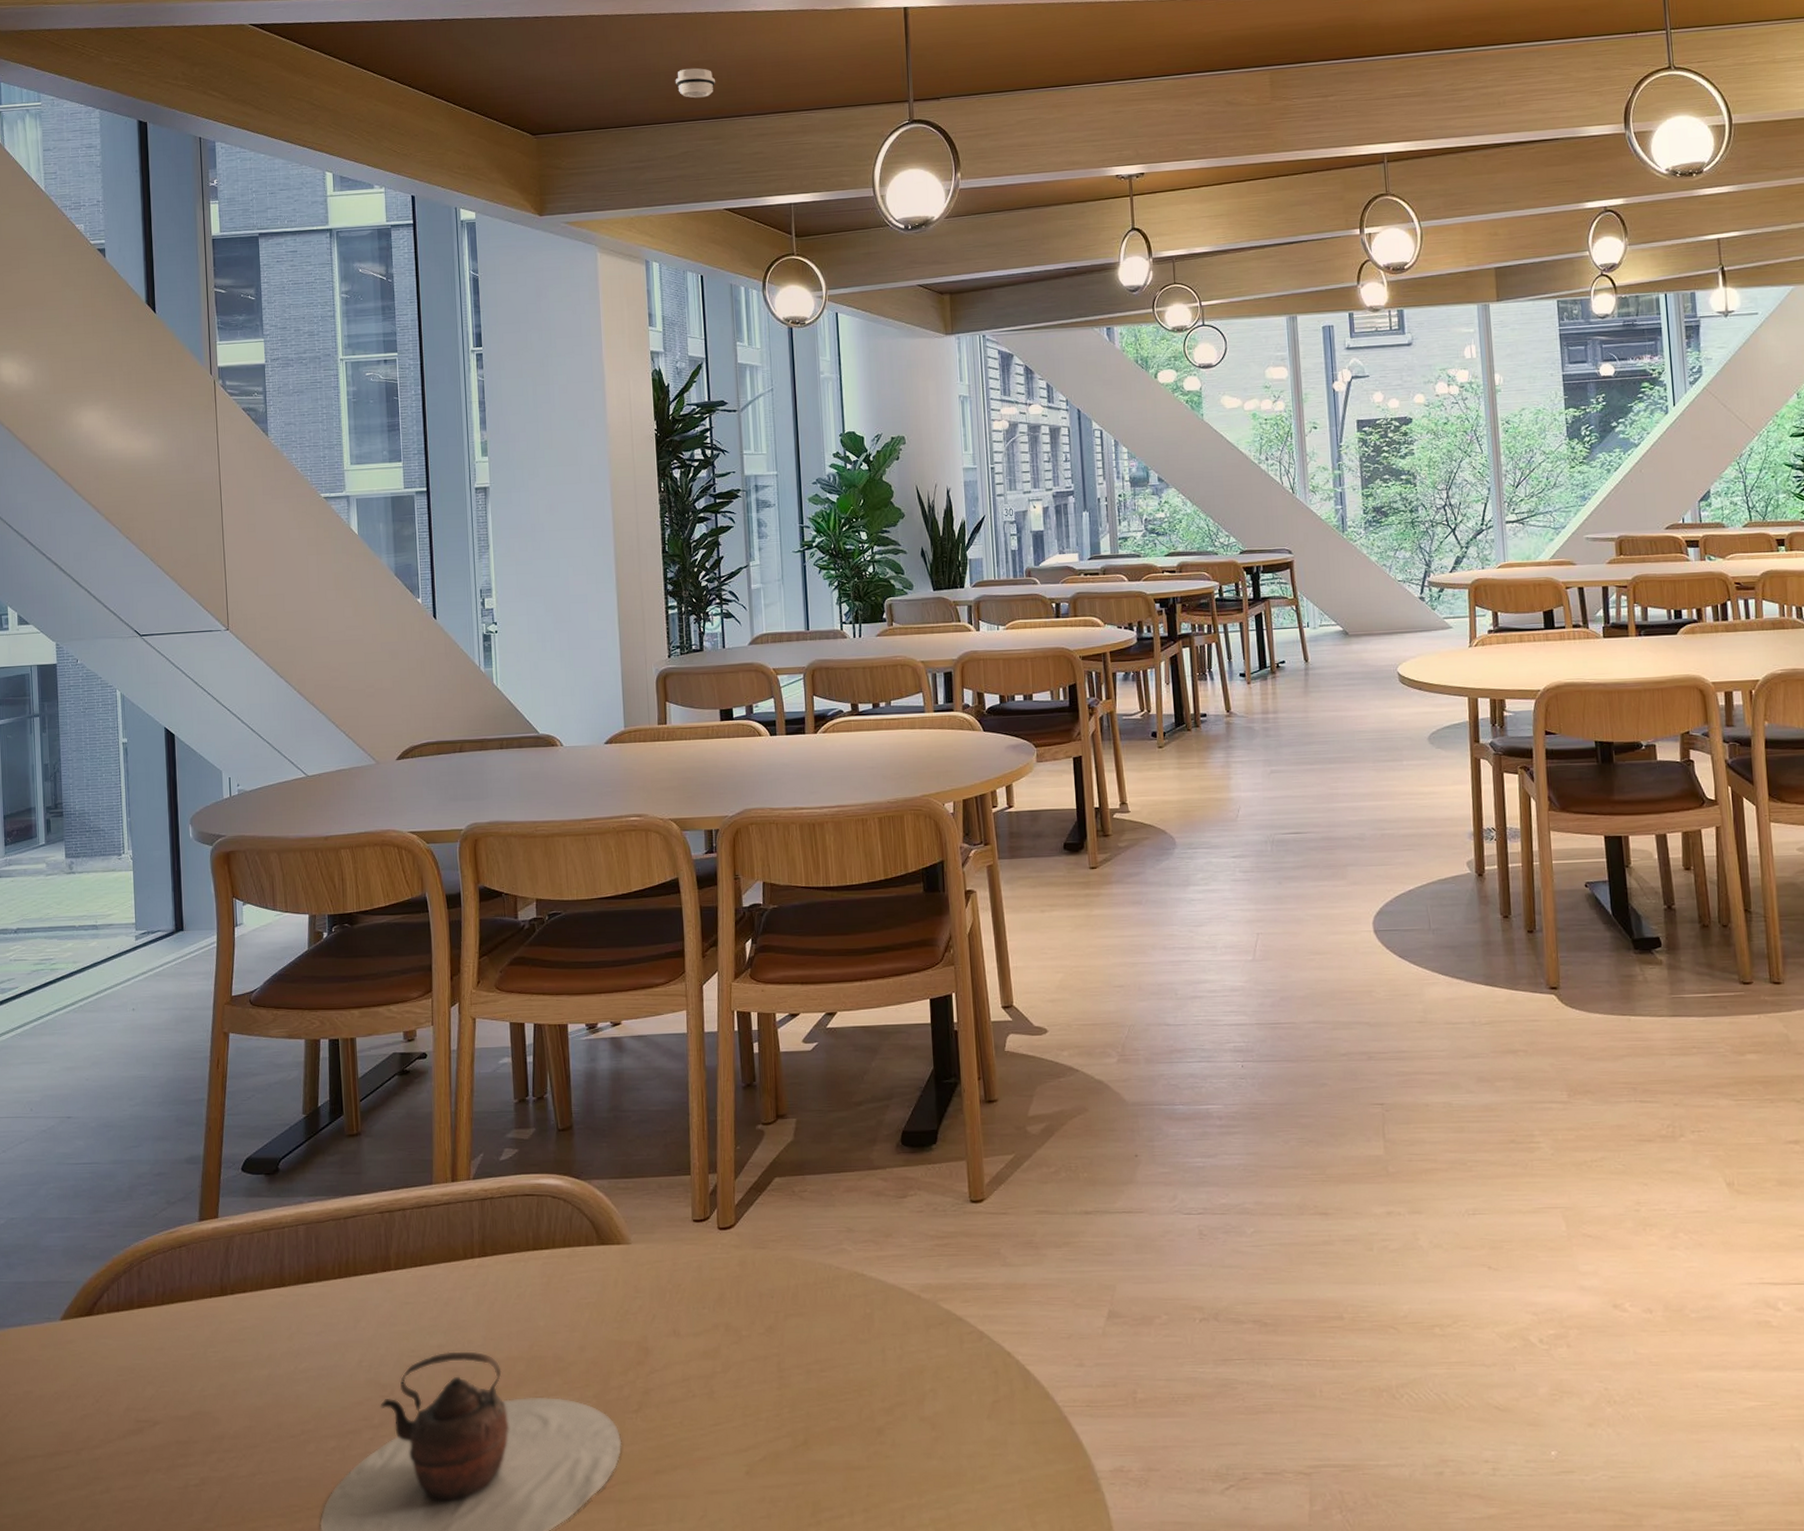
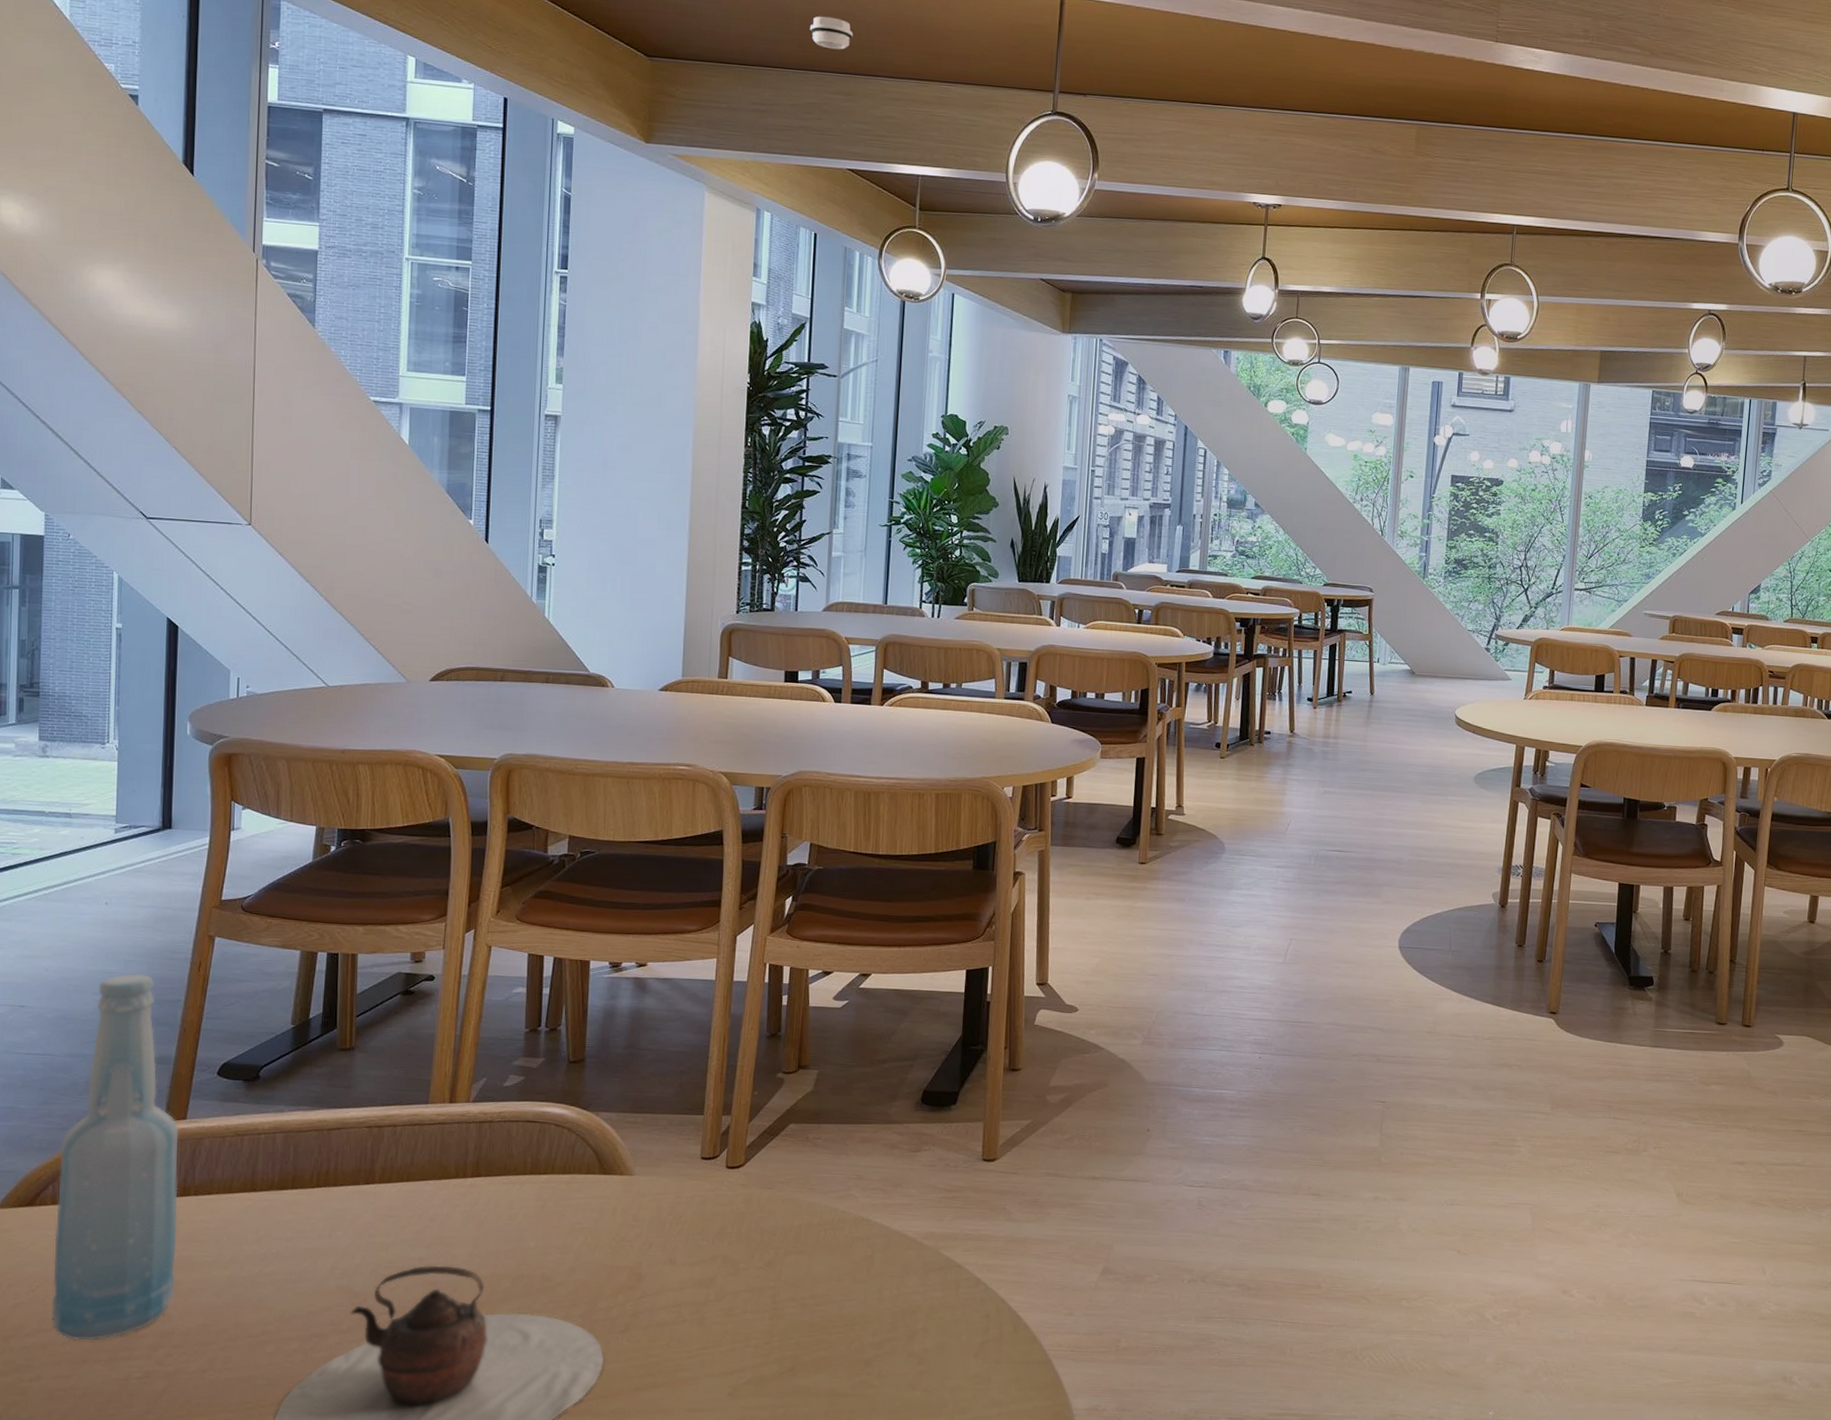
bottle: none [111,1075,221,1449] -> present [51,973,179,1341]

